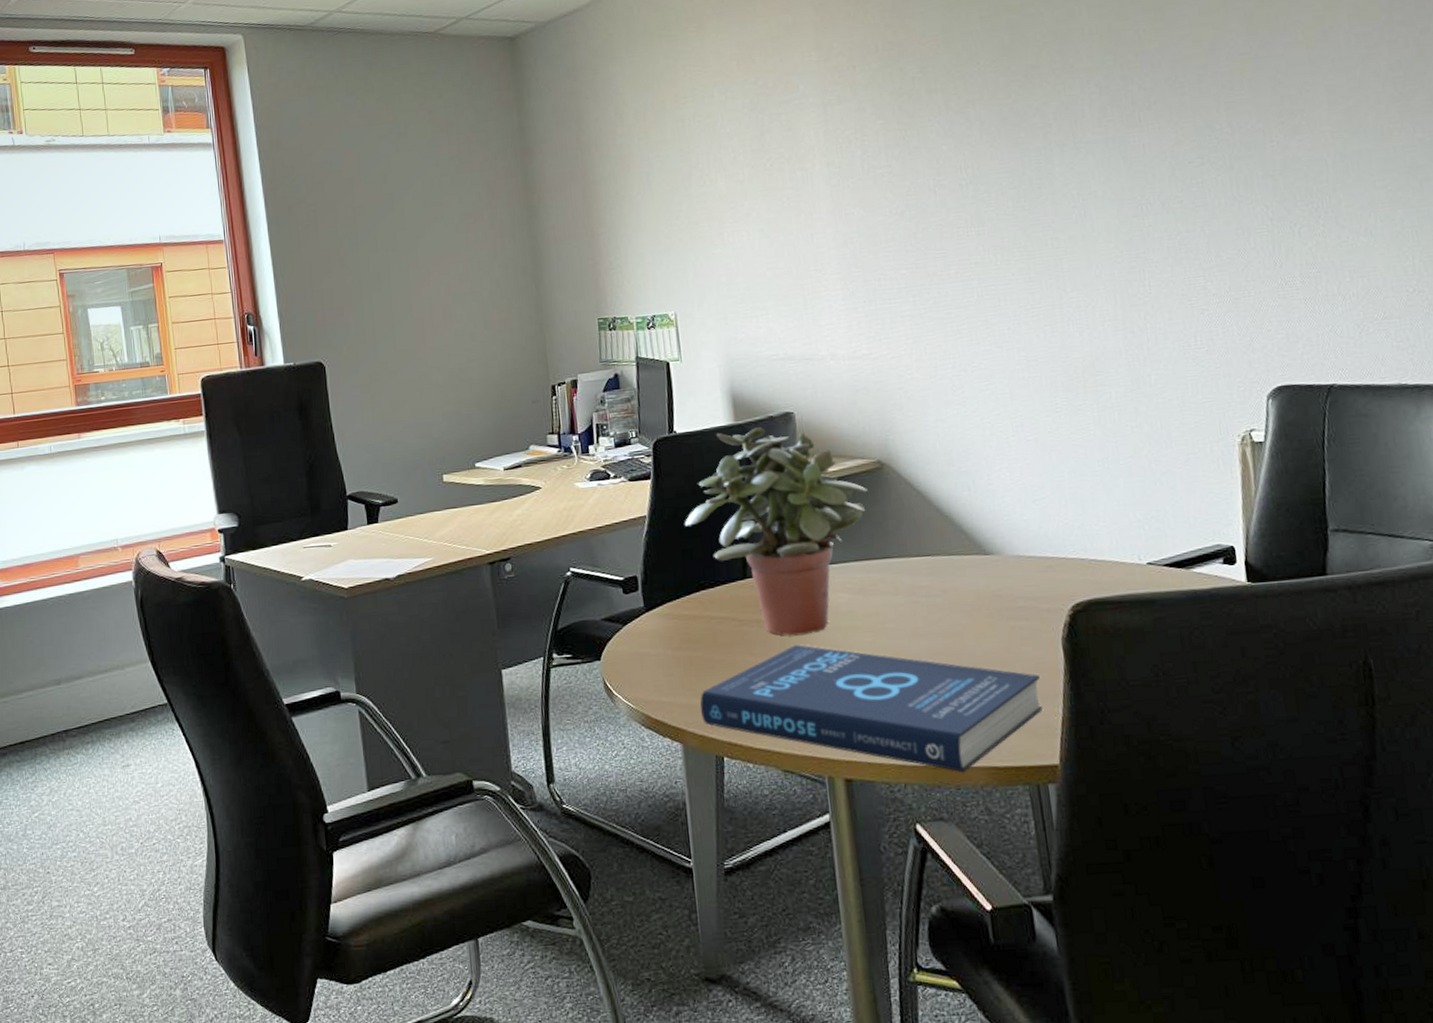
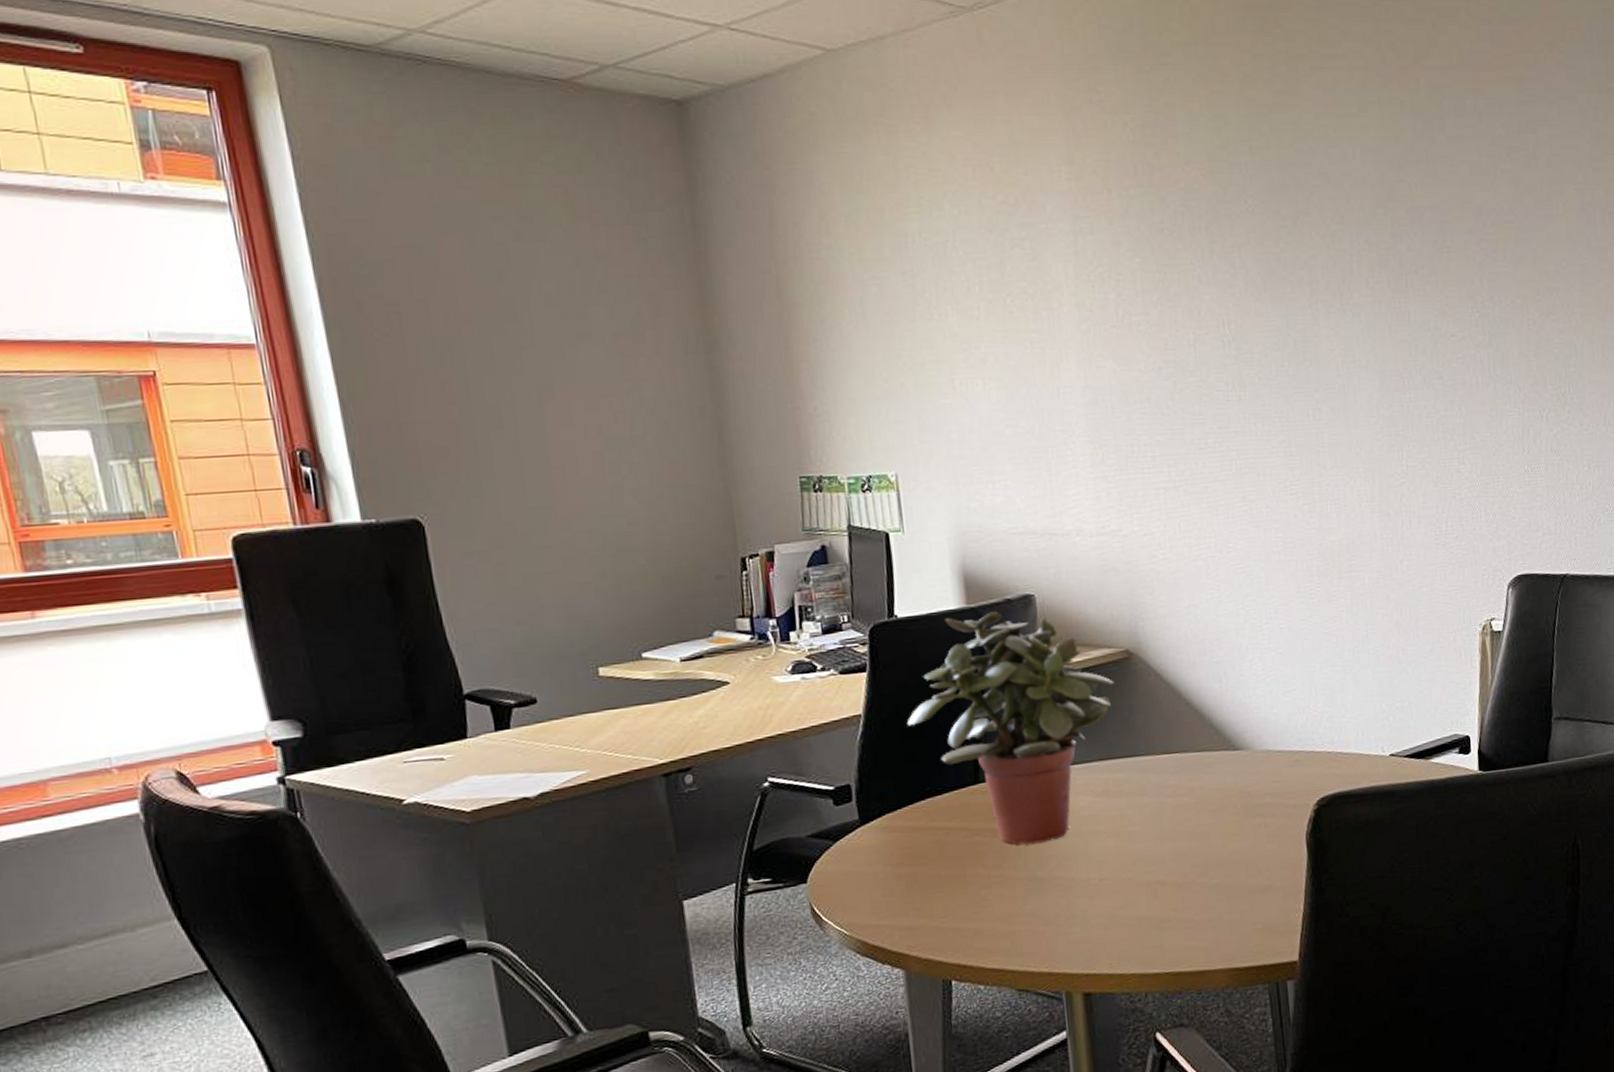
book: present [700,645,1043,773] -> none [924,854,1284,977]

